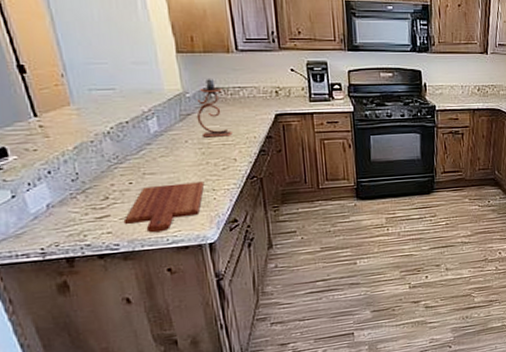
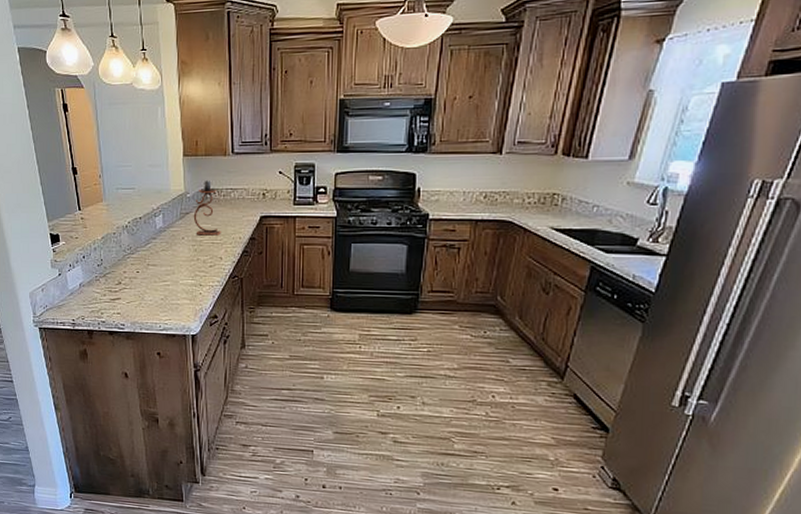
cutting board: present [123,182,205,233] -> none [129,276,194,319]

